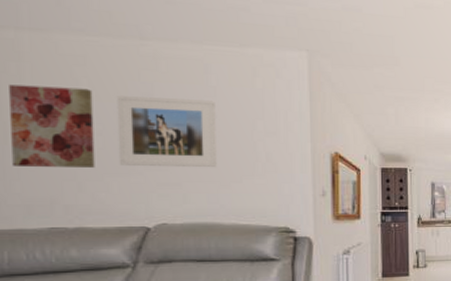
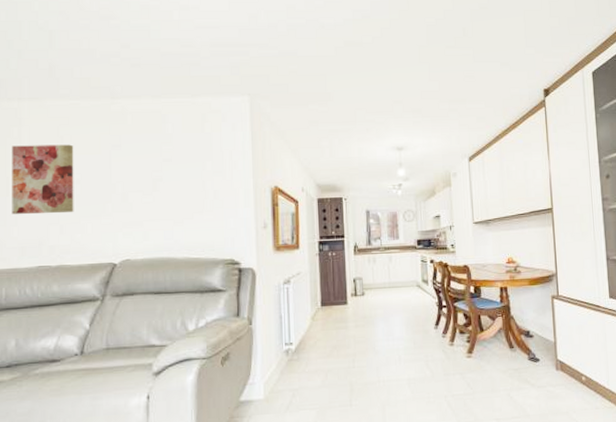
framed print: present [116,96,217,167] -> none [92,146,172,209]

